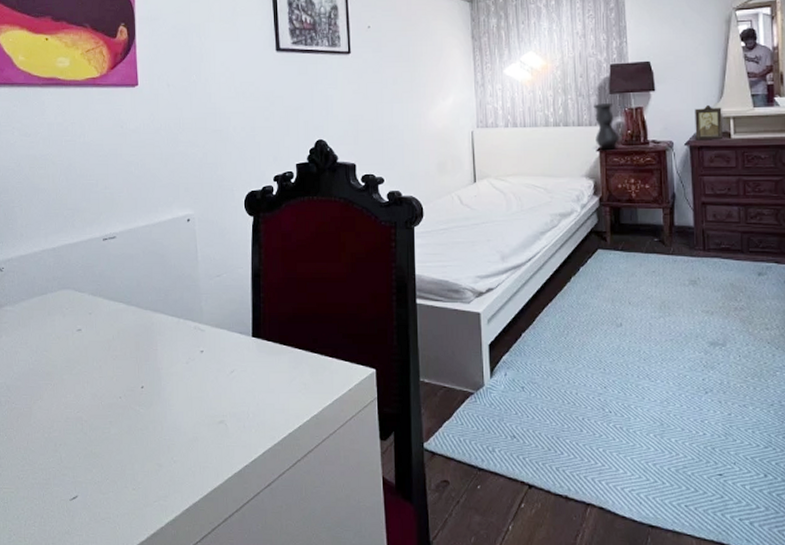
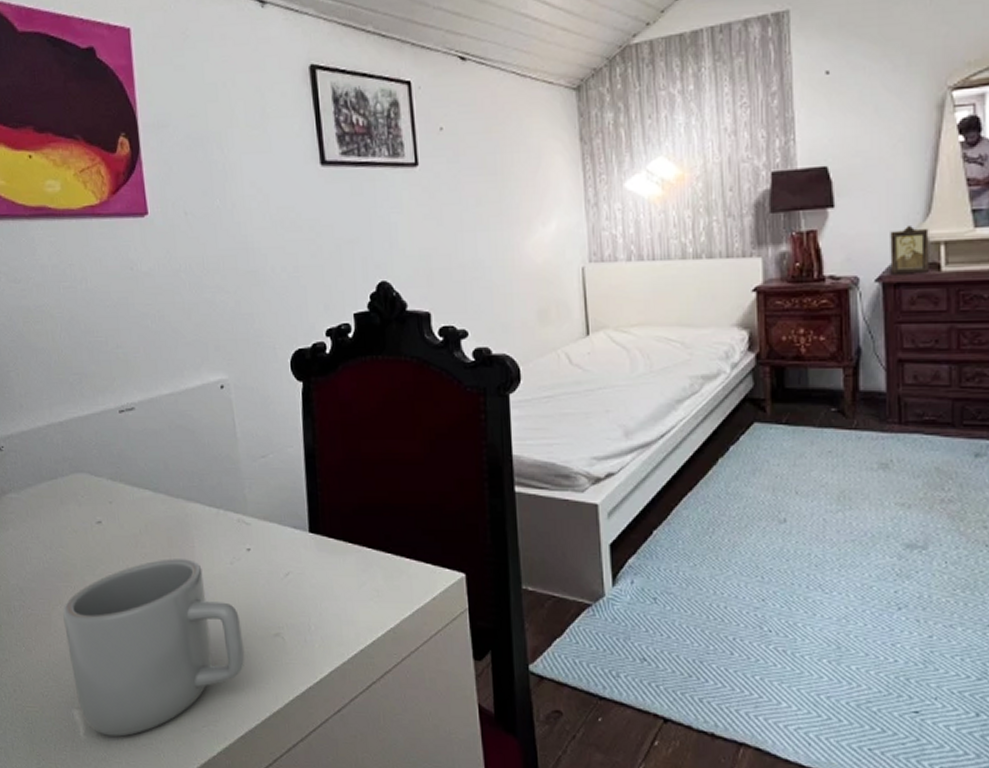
mug: none [42,360,194,512] -> present [63,559,245,737]
vase: present [594,103,620,151] -> none [748,226,784,291]

